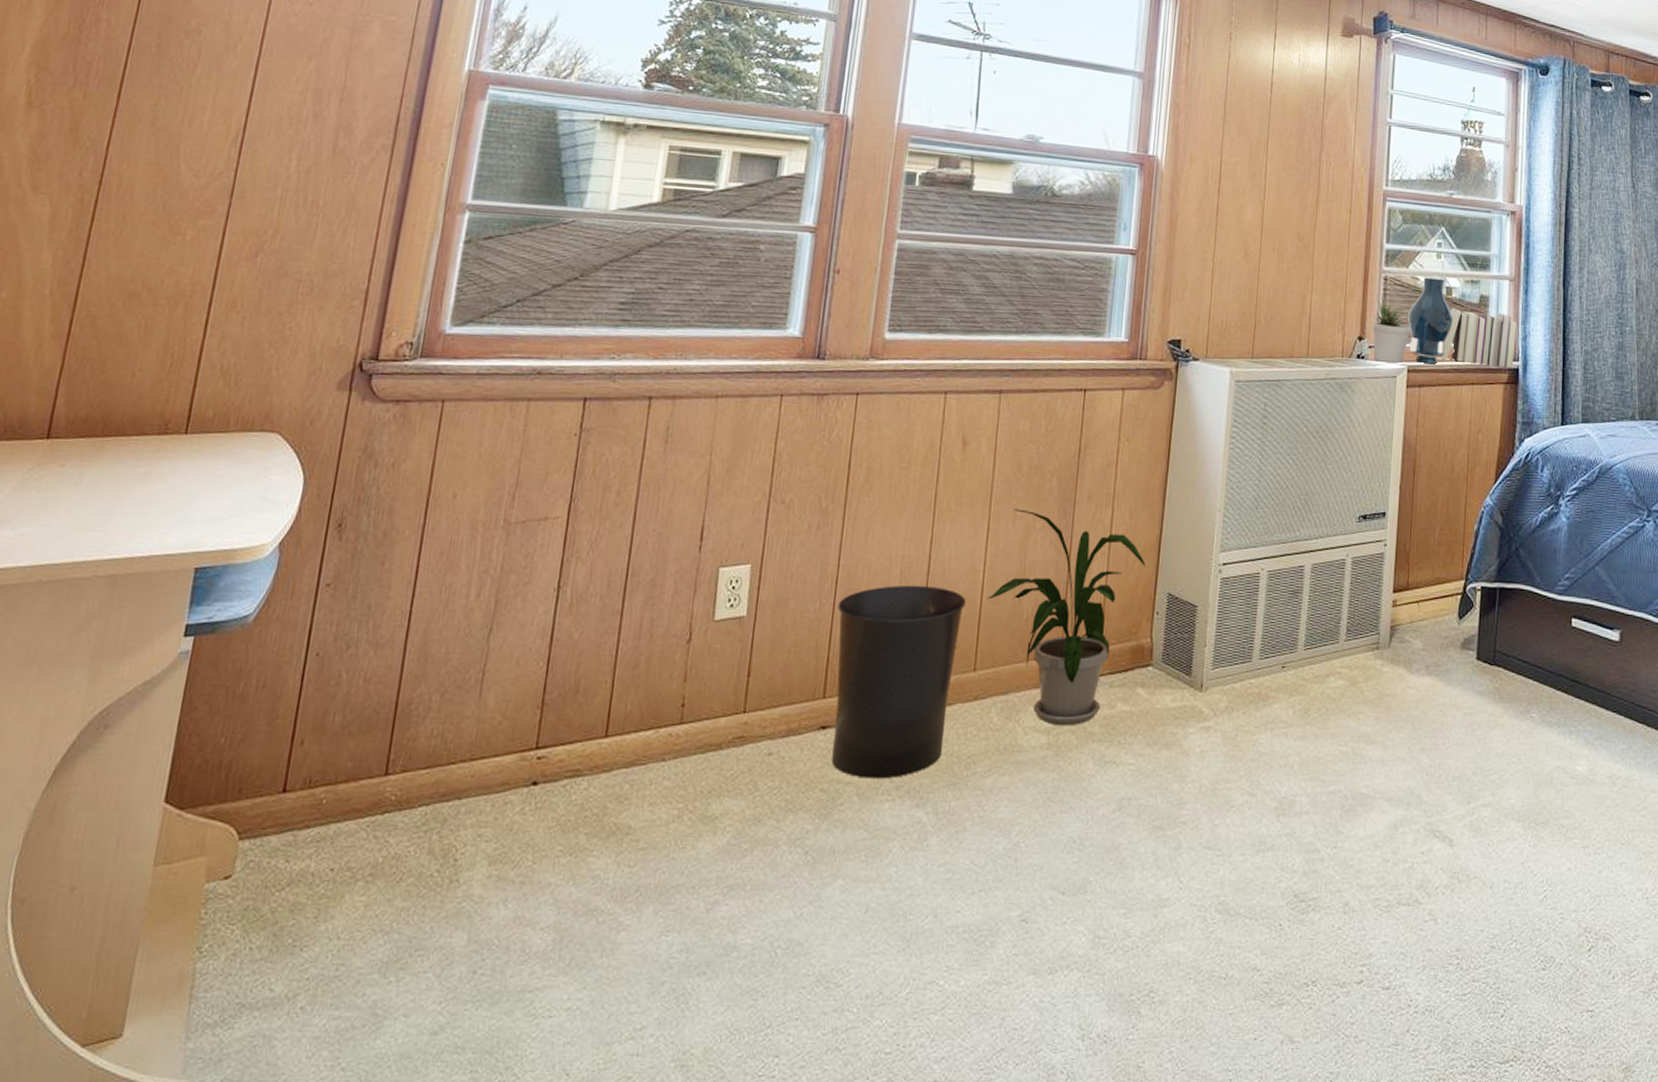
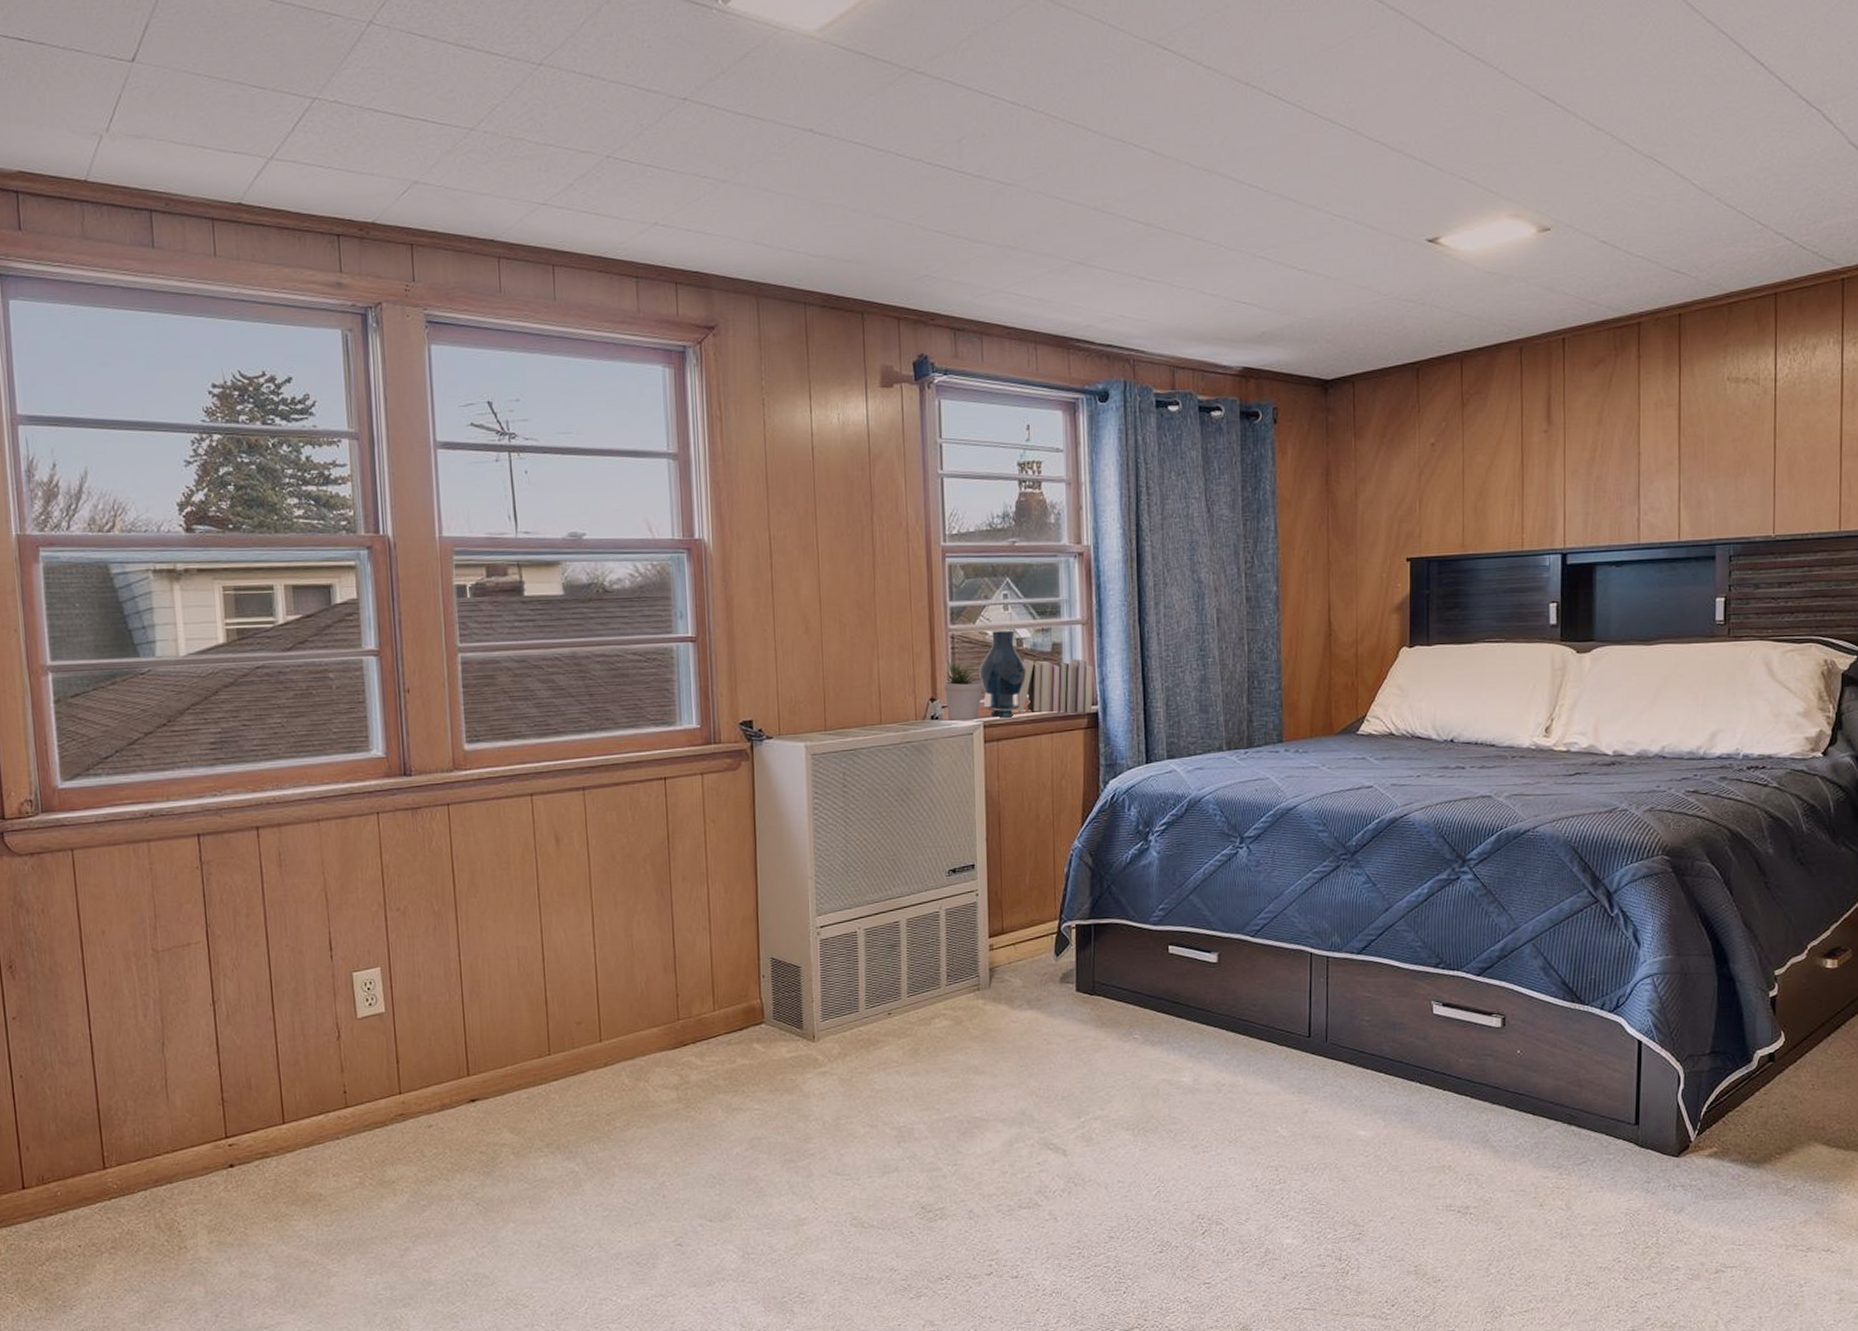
waste bin: present [831,585,966,779] -> none [466,971,583,1140]
house plant: present [986,509,1146,726] -> none [601,895,747,1082]

